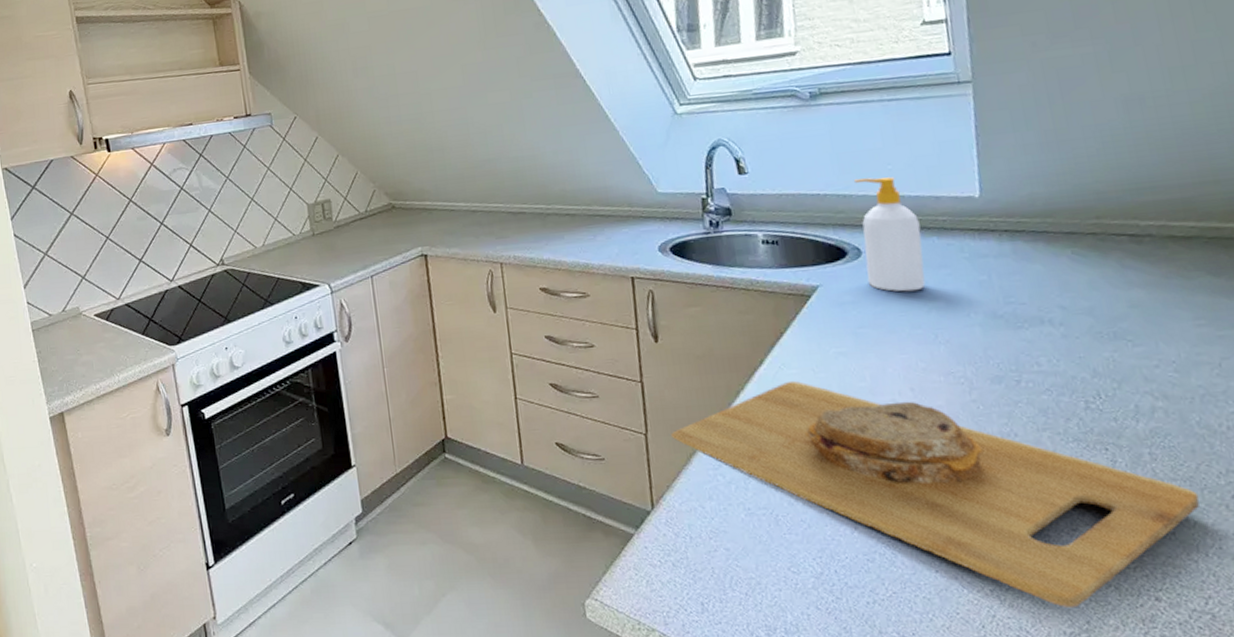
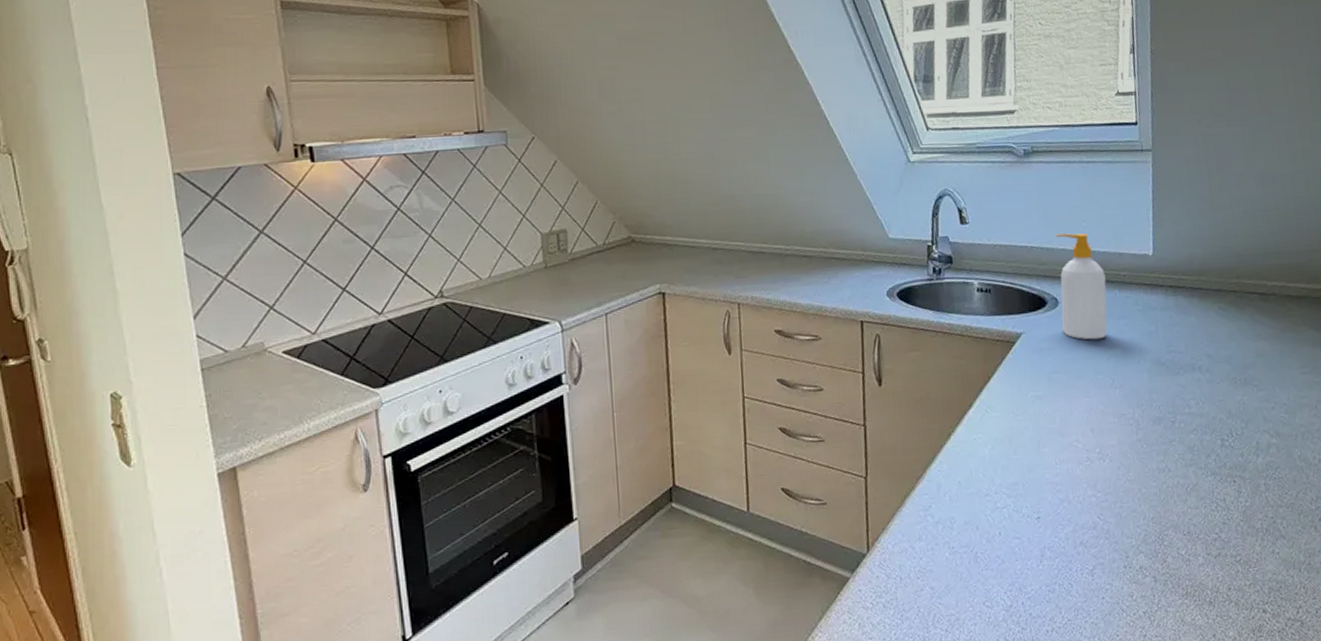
cutting board: present [671,380,1200,609] -> none [888,423,1297,624]

